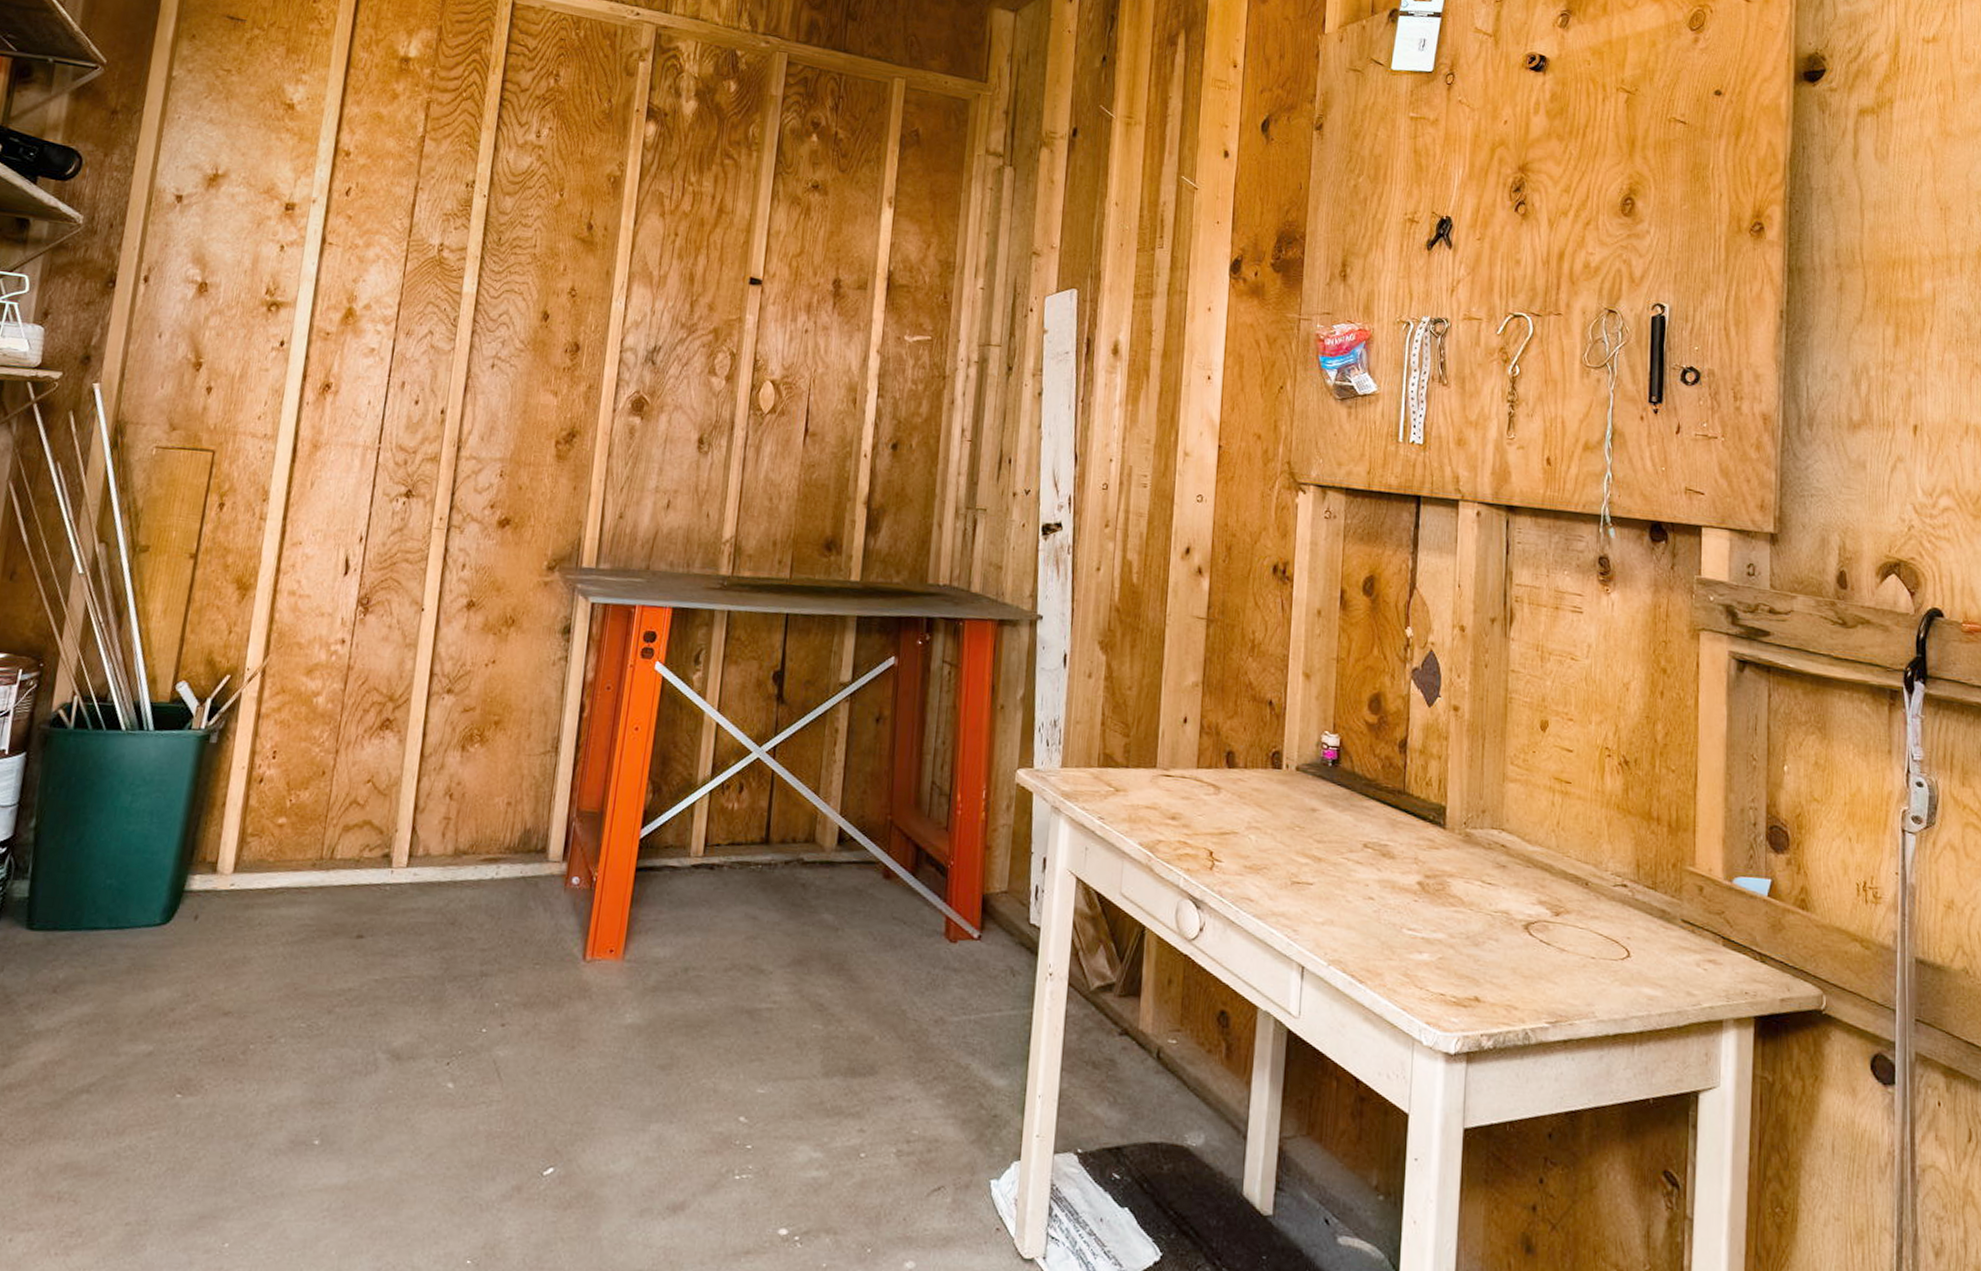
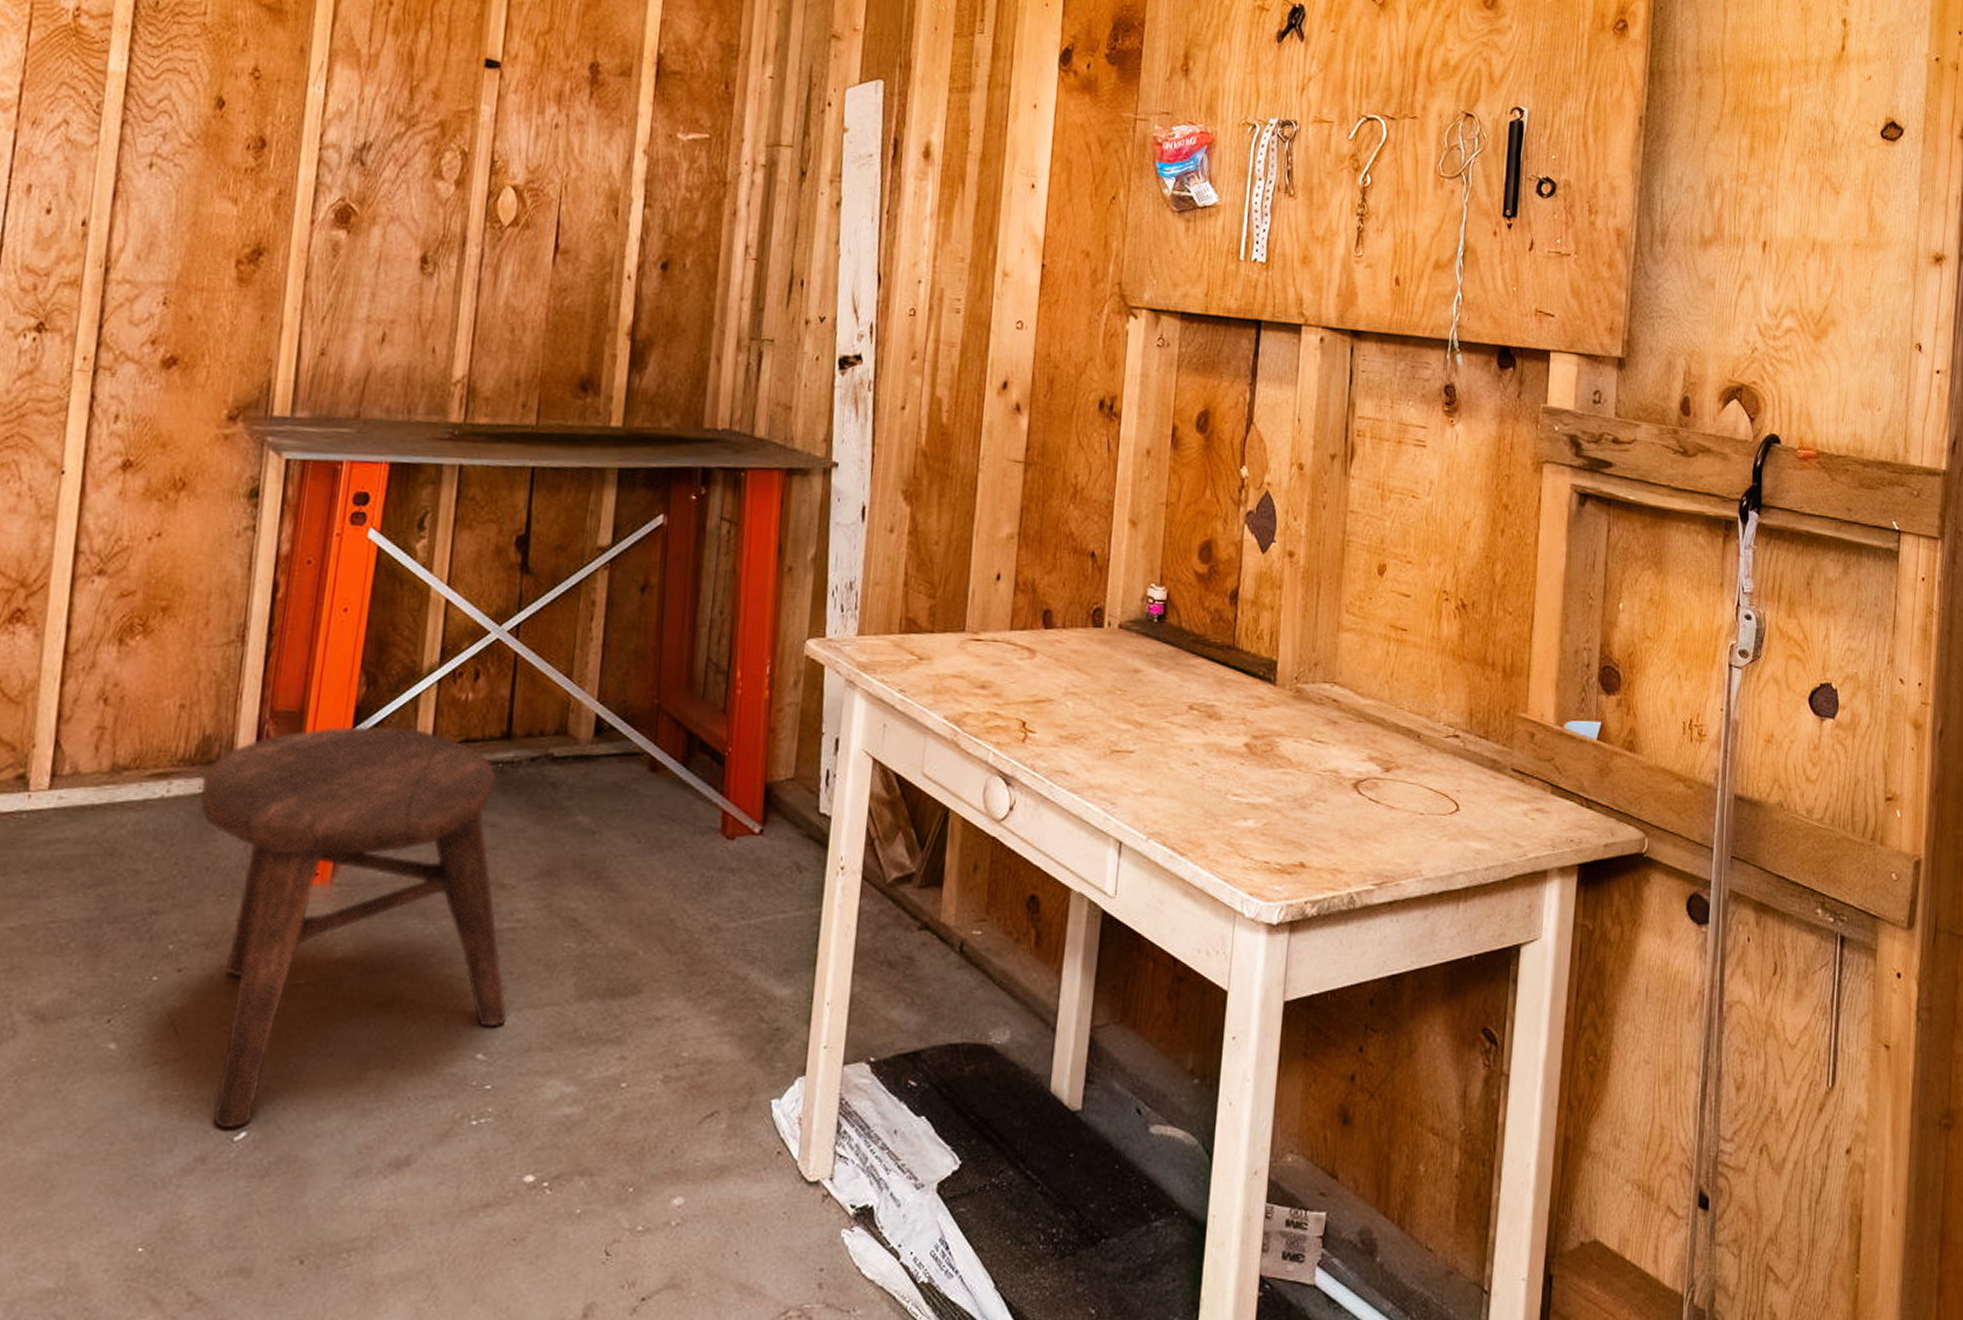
stool: none [521,827,765,1164] -> present [200,725,507,1129]

